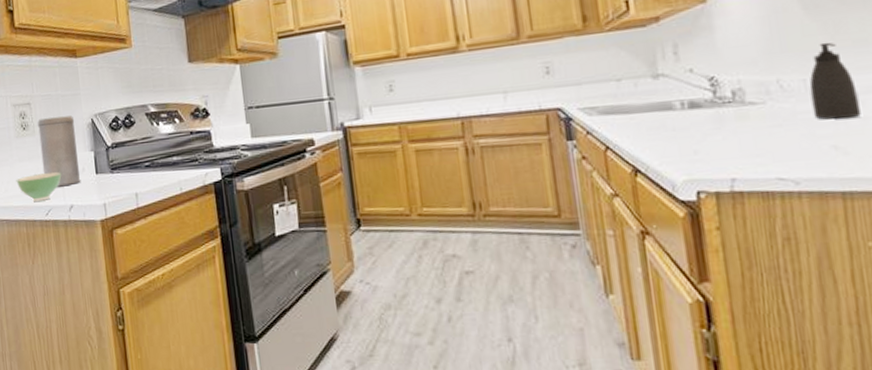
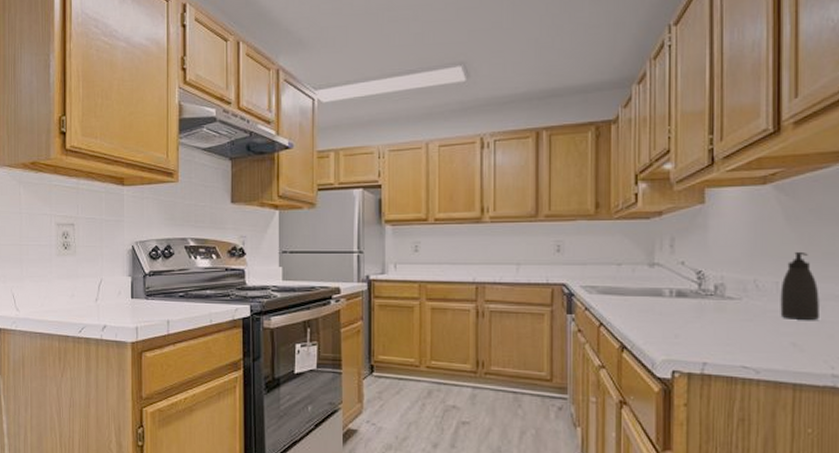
bowl: present [16,172,62,201] -> none [53,293,98,318]
canister: present [38,115,81,187] -> none [80,240,116,307]

